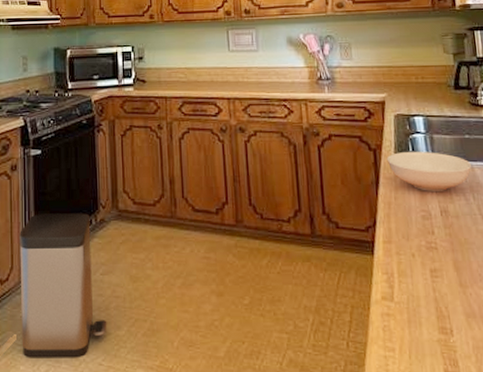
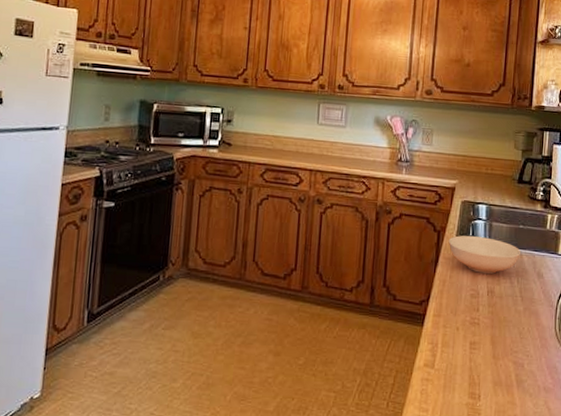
pedal bin: present [19,213,107,358] -> none [73,266,164,407]

